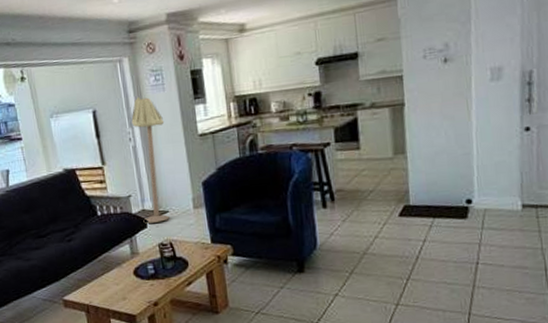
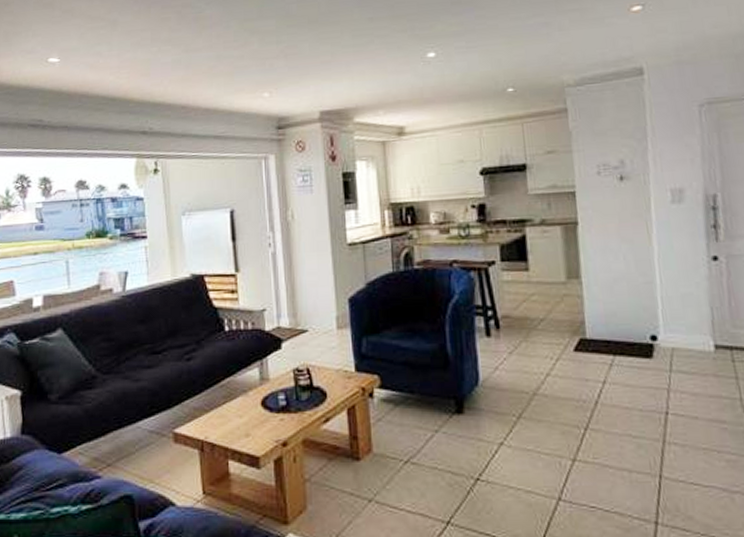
floor lamp: present [131,97,170,224] -> none [273,198,310,344]

